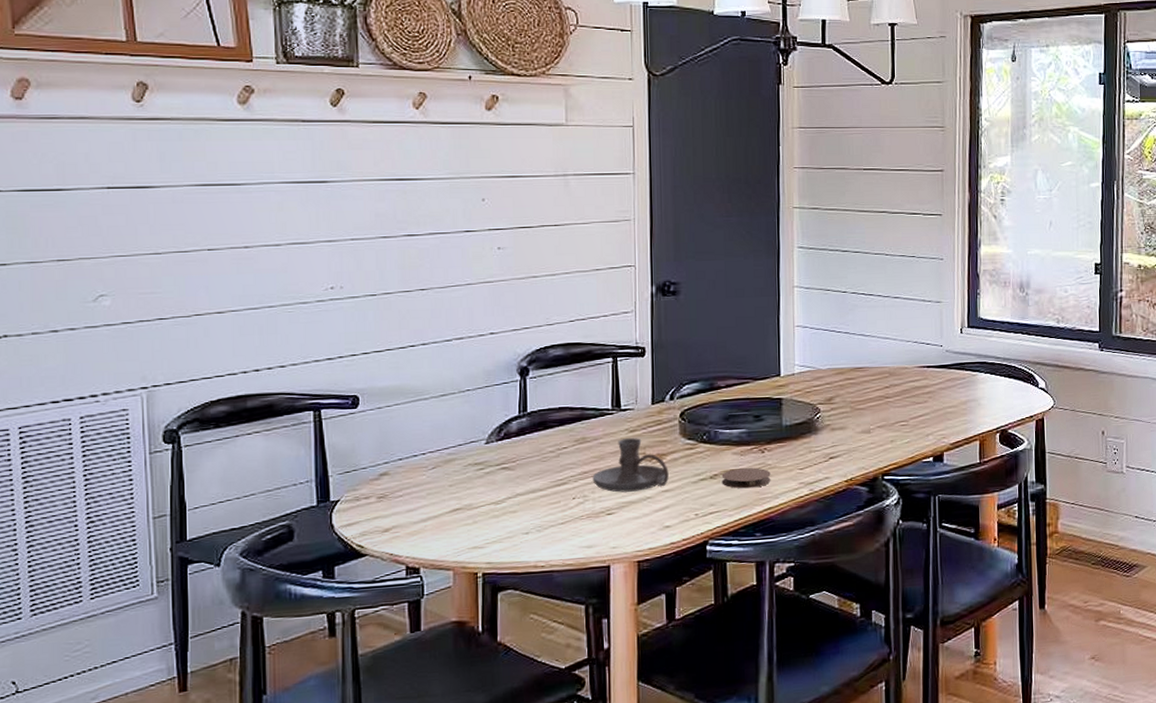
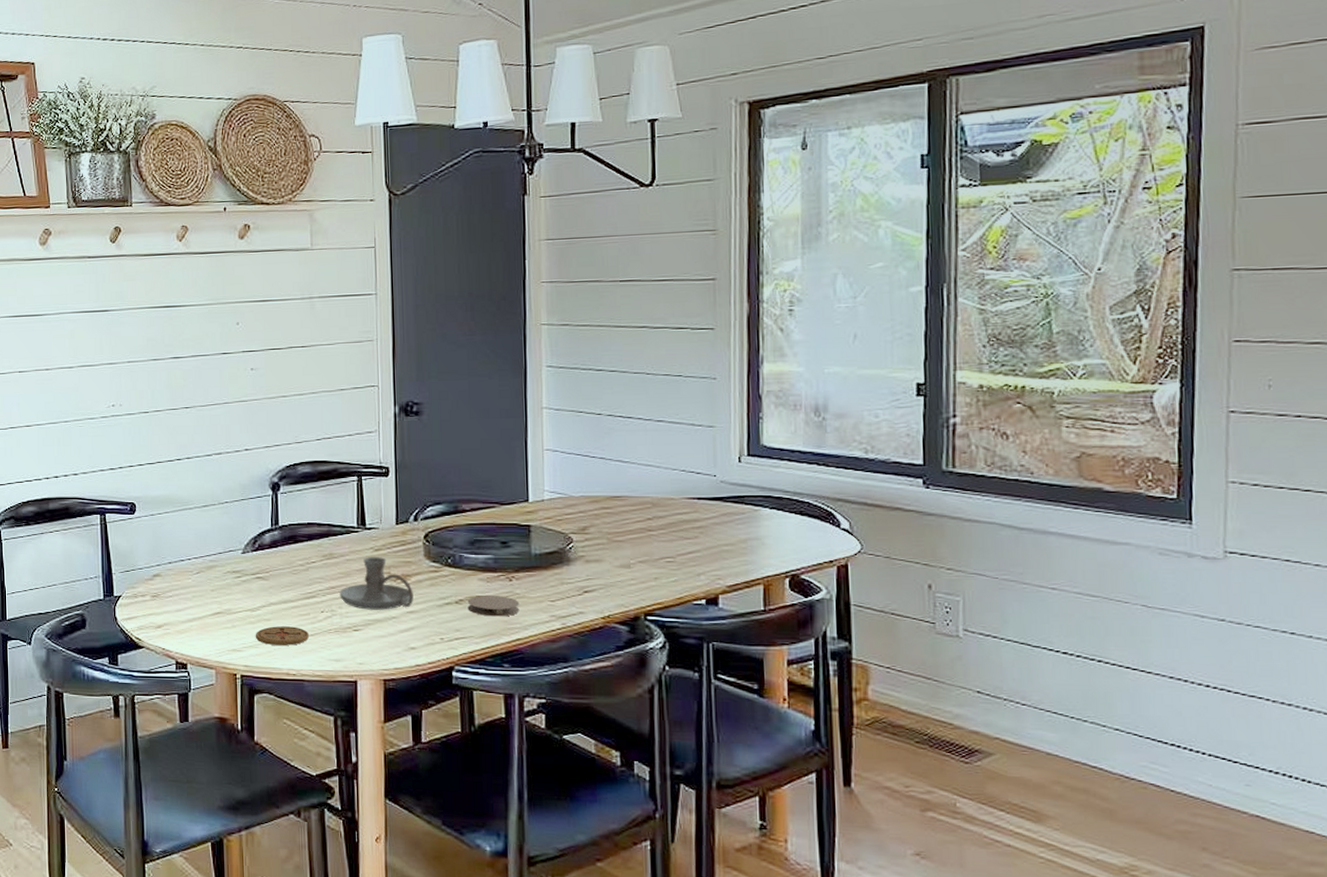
coaster: none [499,516,559,538] -> present [255,626,309,645]

